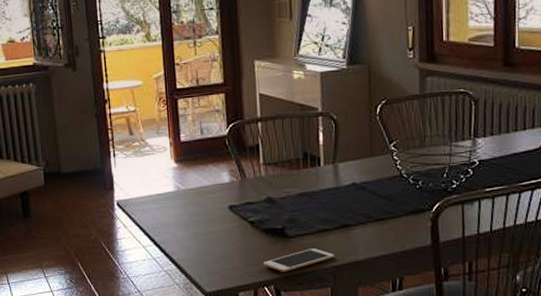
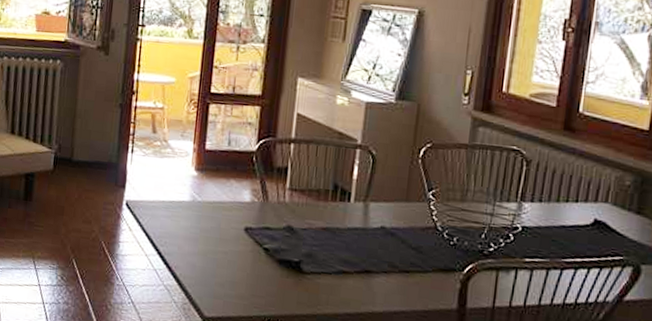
cell phone: present [264,248,335,272] -> none [272,289,351,310]

